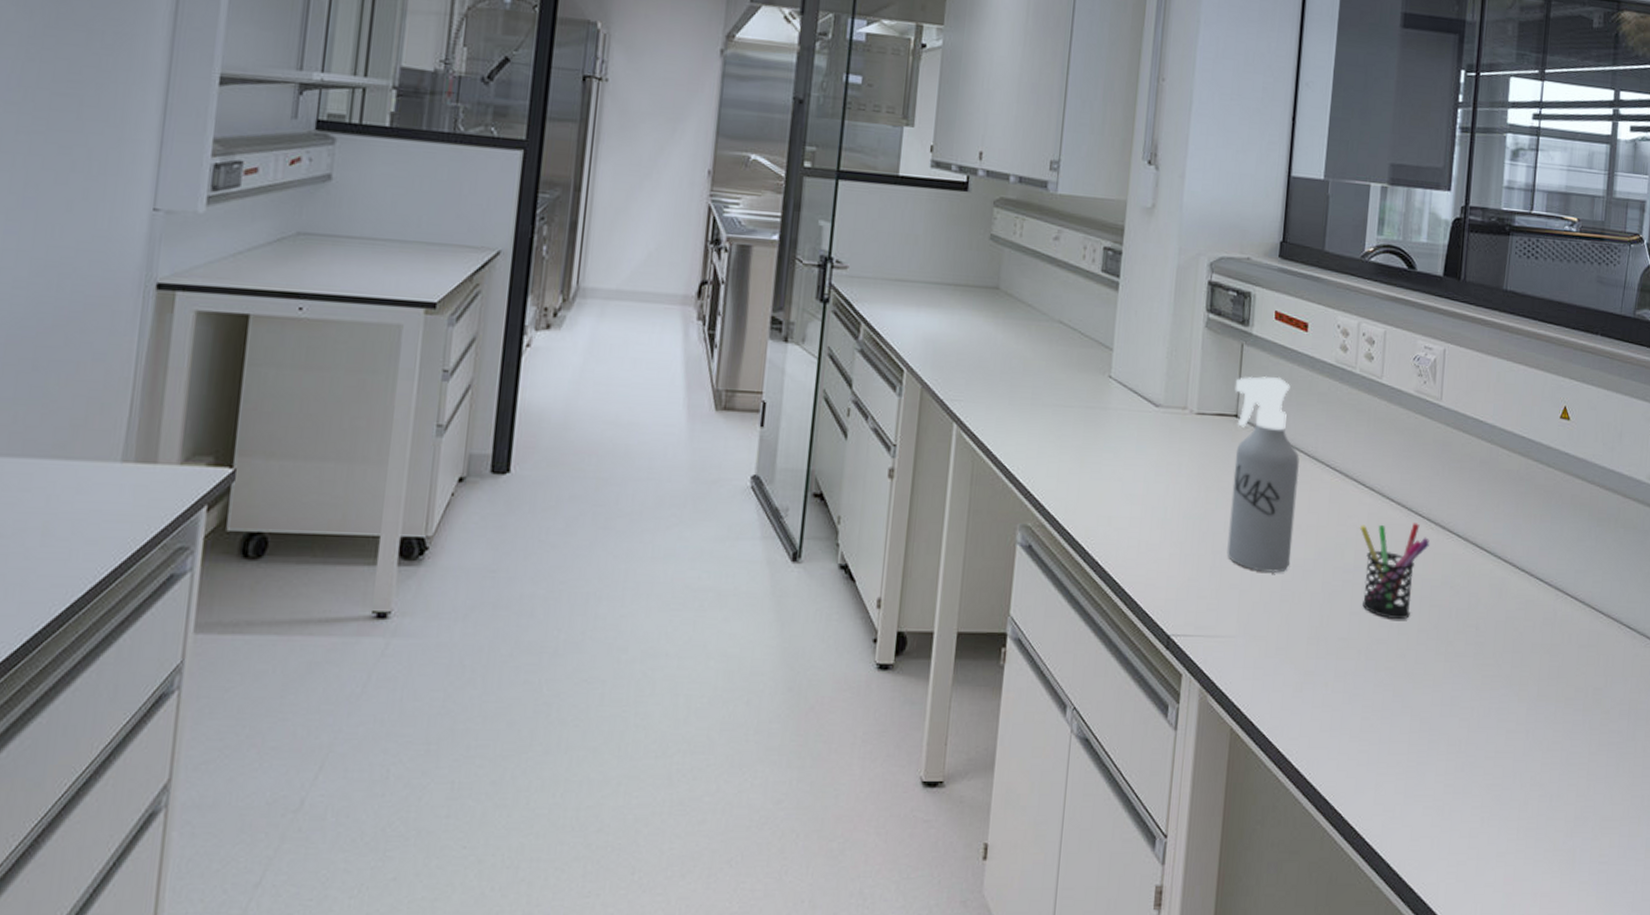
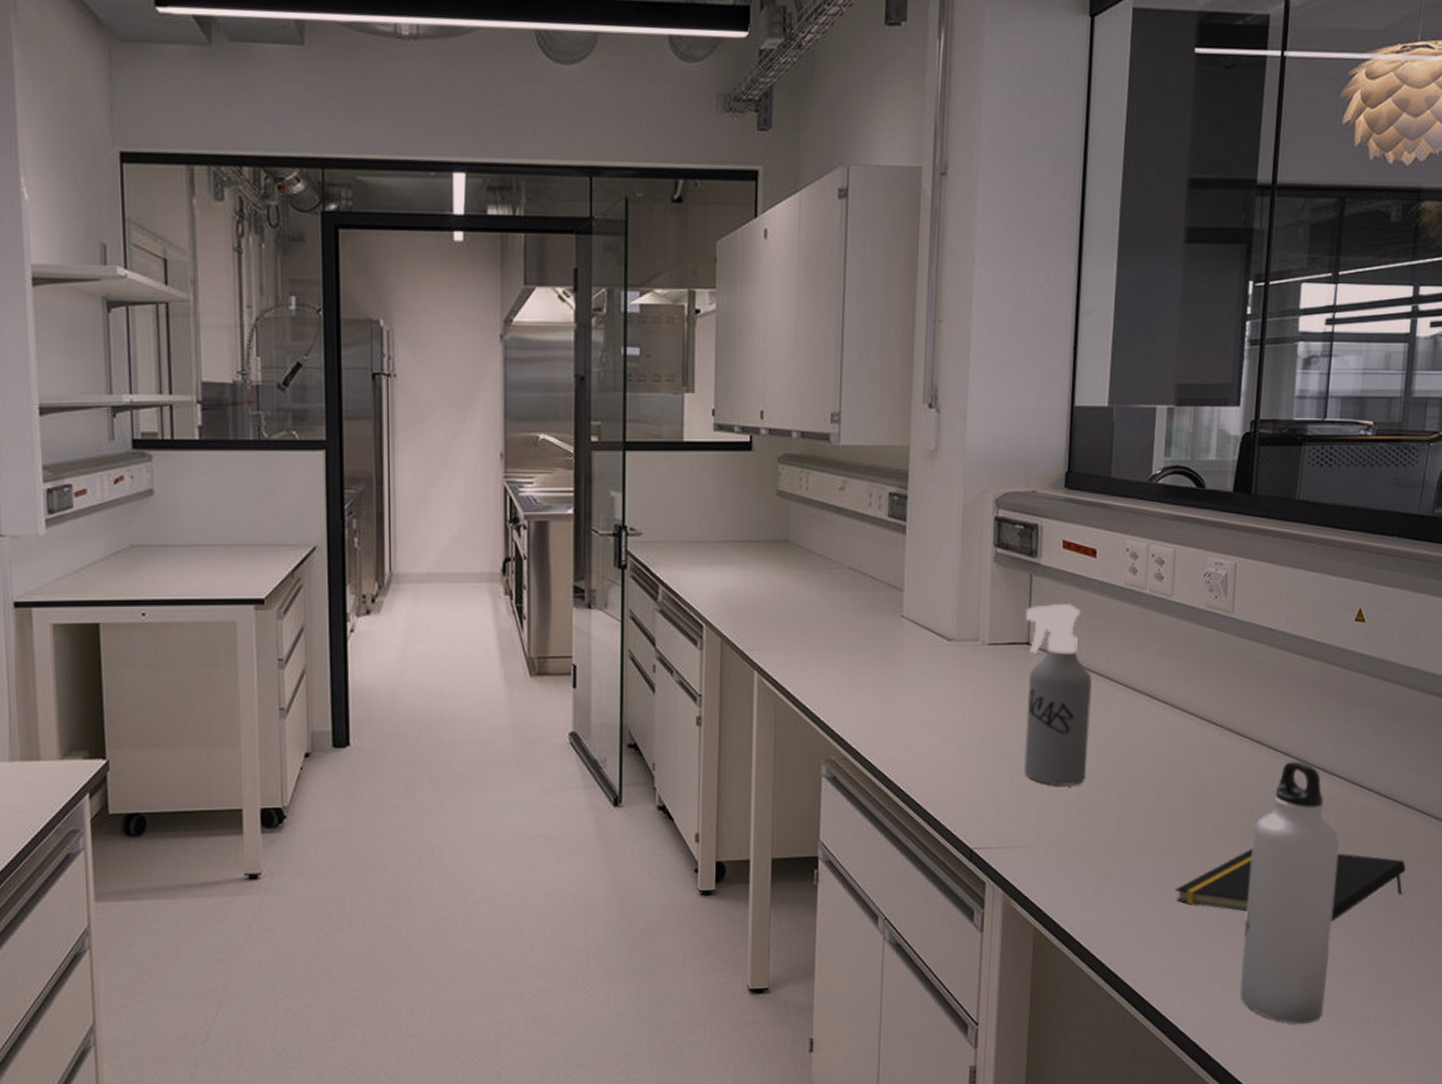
pen holder: present [1359,523,1430,620] -> none [1153,731,1223,821]
notepad: none [1377,654,1611,740] -> present [1175,849,1406,921]
water bottle: none [1442,562,1545,856] -> present [1240,761,1340,1025]

